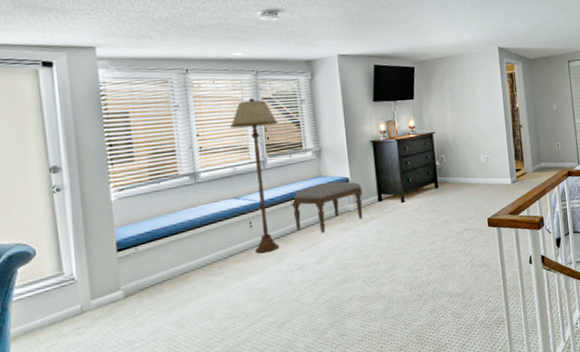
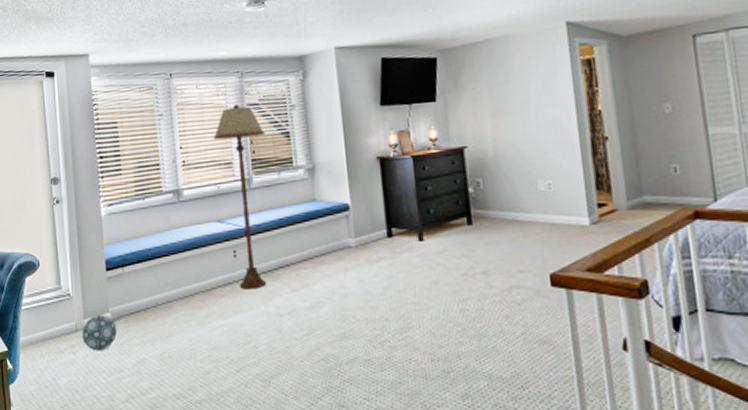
ball: none [89,293,131,329] -> present [82,315,118,351]
ottoman: present [290,181,363,233] -> none [279,207,367,272]

